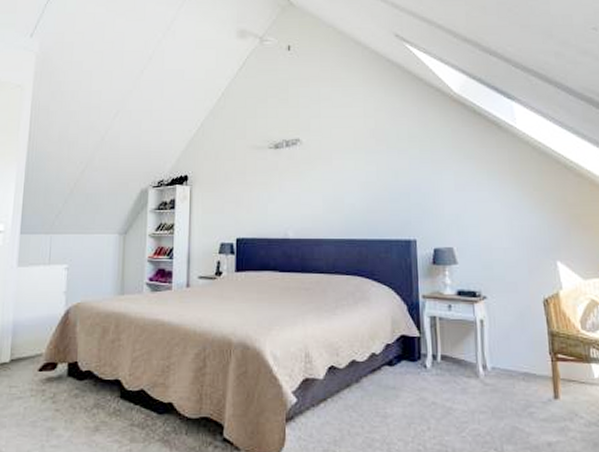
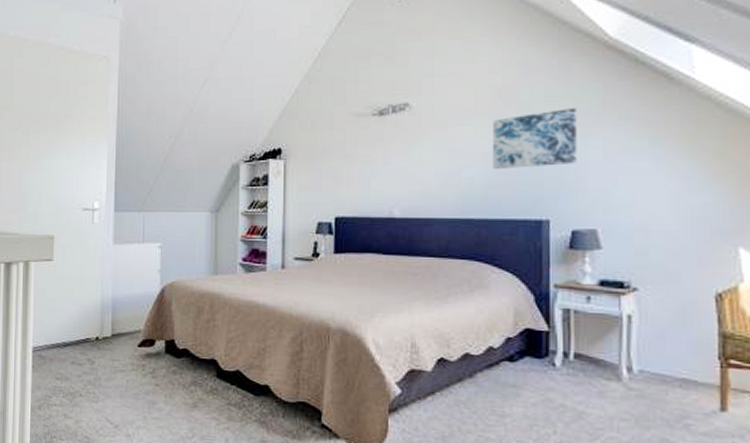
wall art: none [368,148,435,196] -> present [492,108,577,169]

